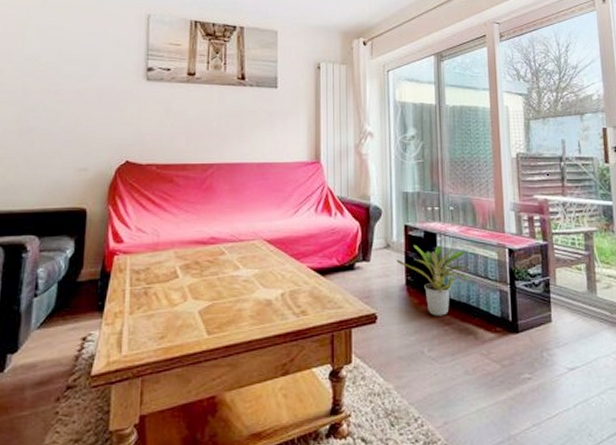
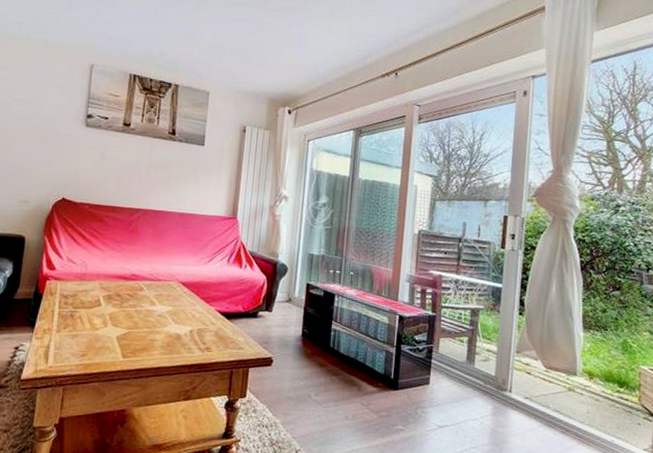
potted plant: present [396,244,470,316] -> none [296,301,361,367]

